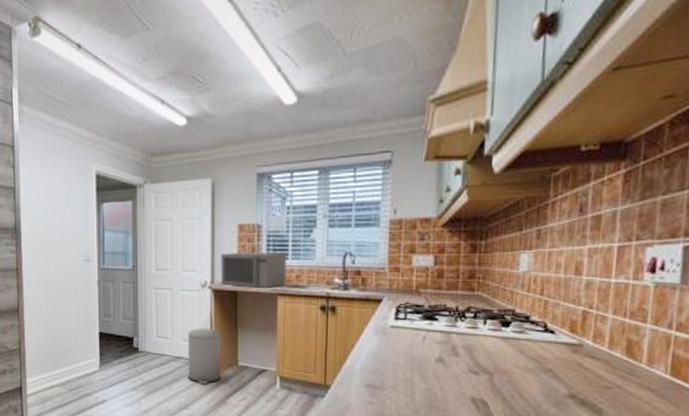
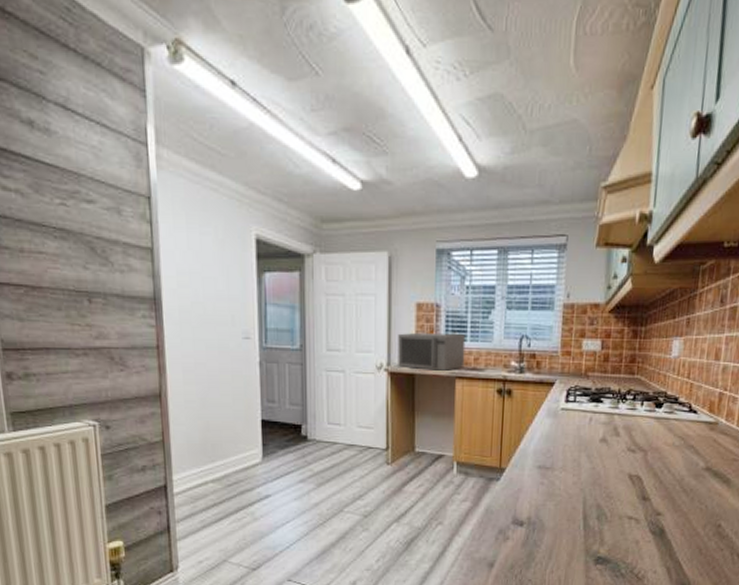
pedal bin: present [188,328,220,384] -> none [362,414,397,472]

